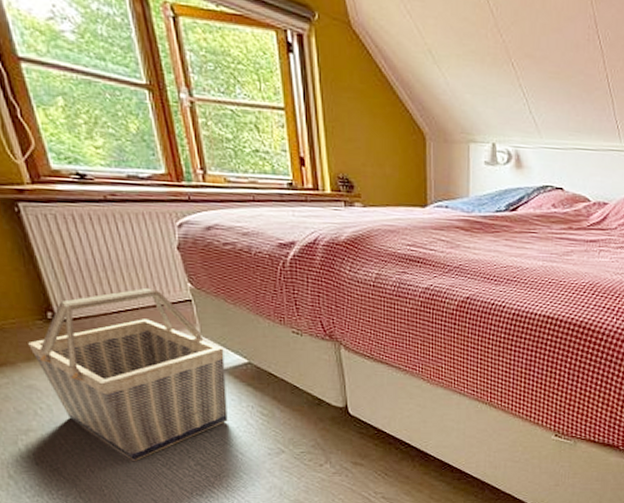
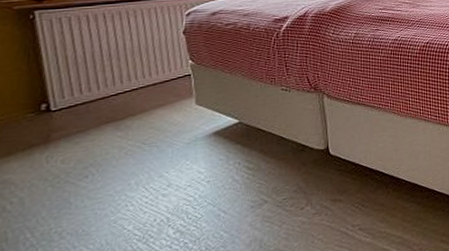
basket: present [28,287,228,462] -> none [13,69,217,243]

